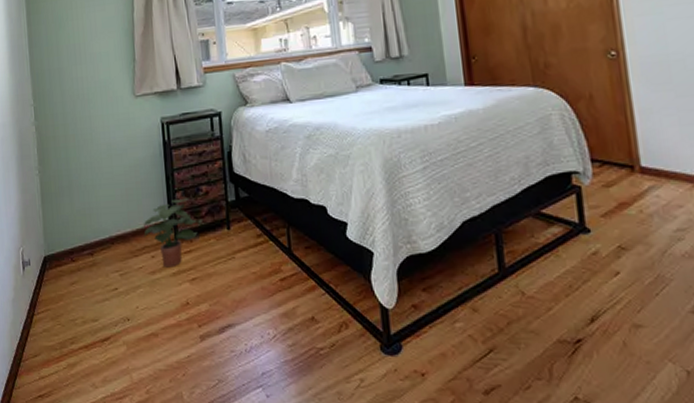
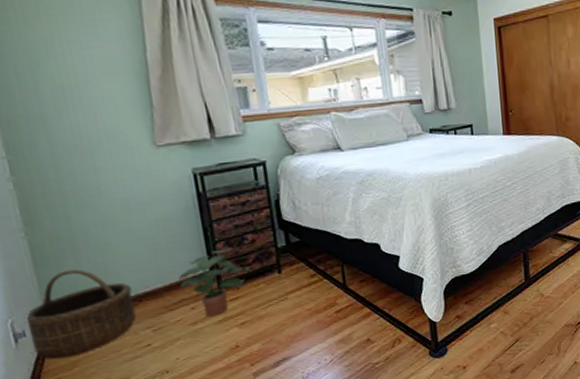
basket: none [30,207,109,291] -> present [23,269,137,360]

